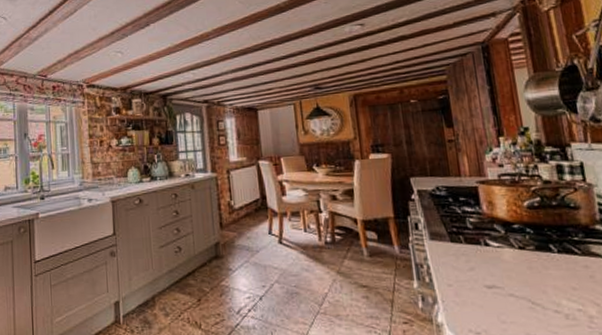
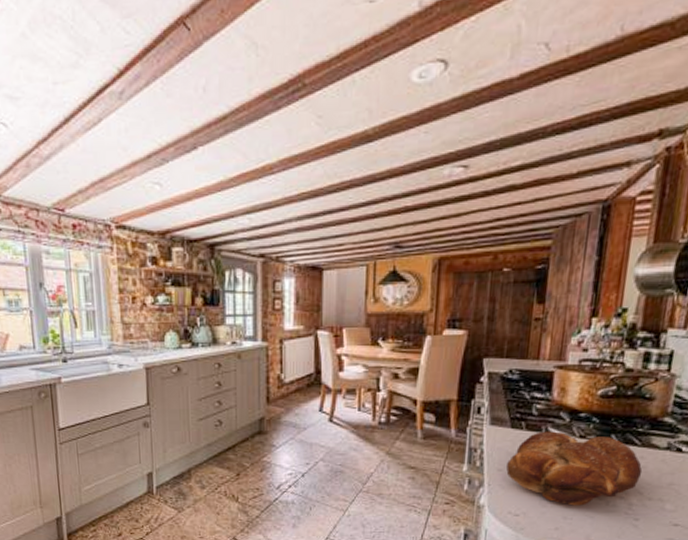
bread loaf: none [455,243,592,321] -> present [506,431,643,506]

